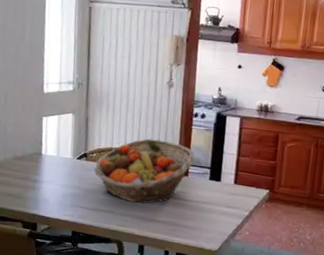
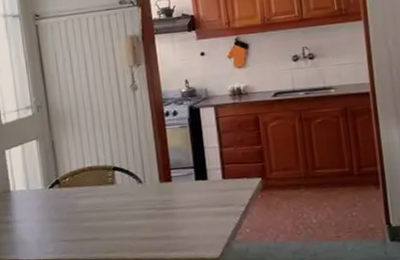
fruit basket: present [94,138,195,204] -> none [69,147,176,224]

